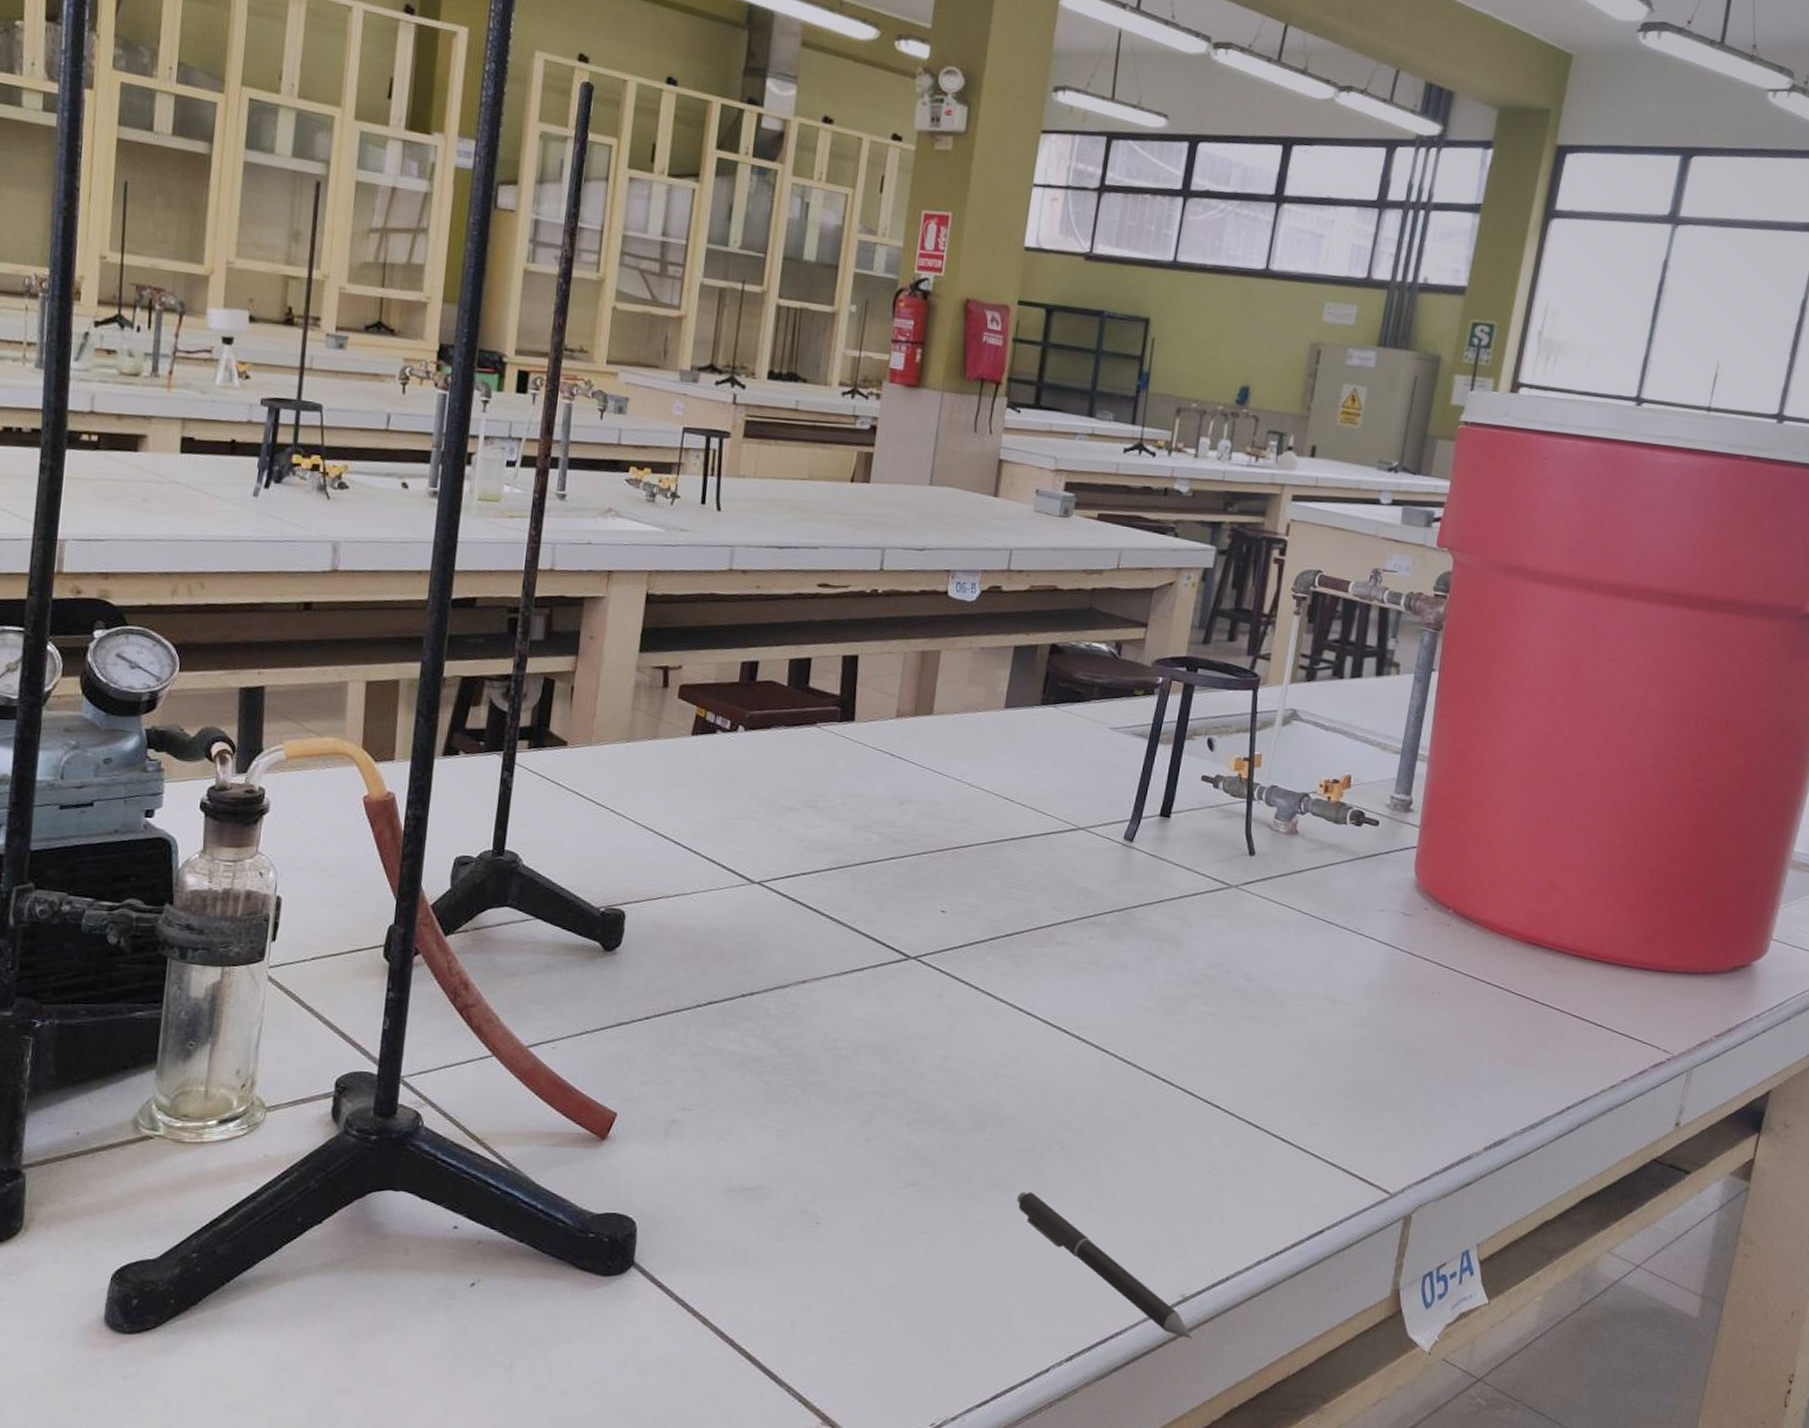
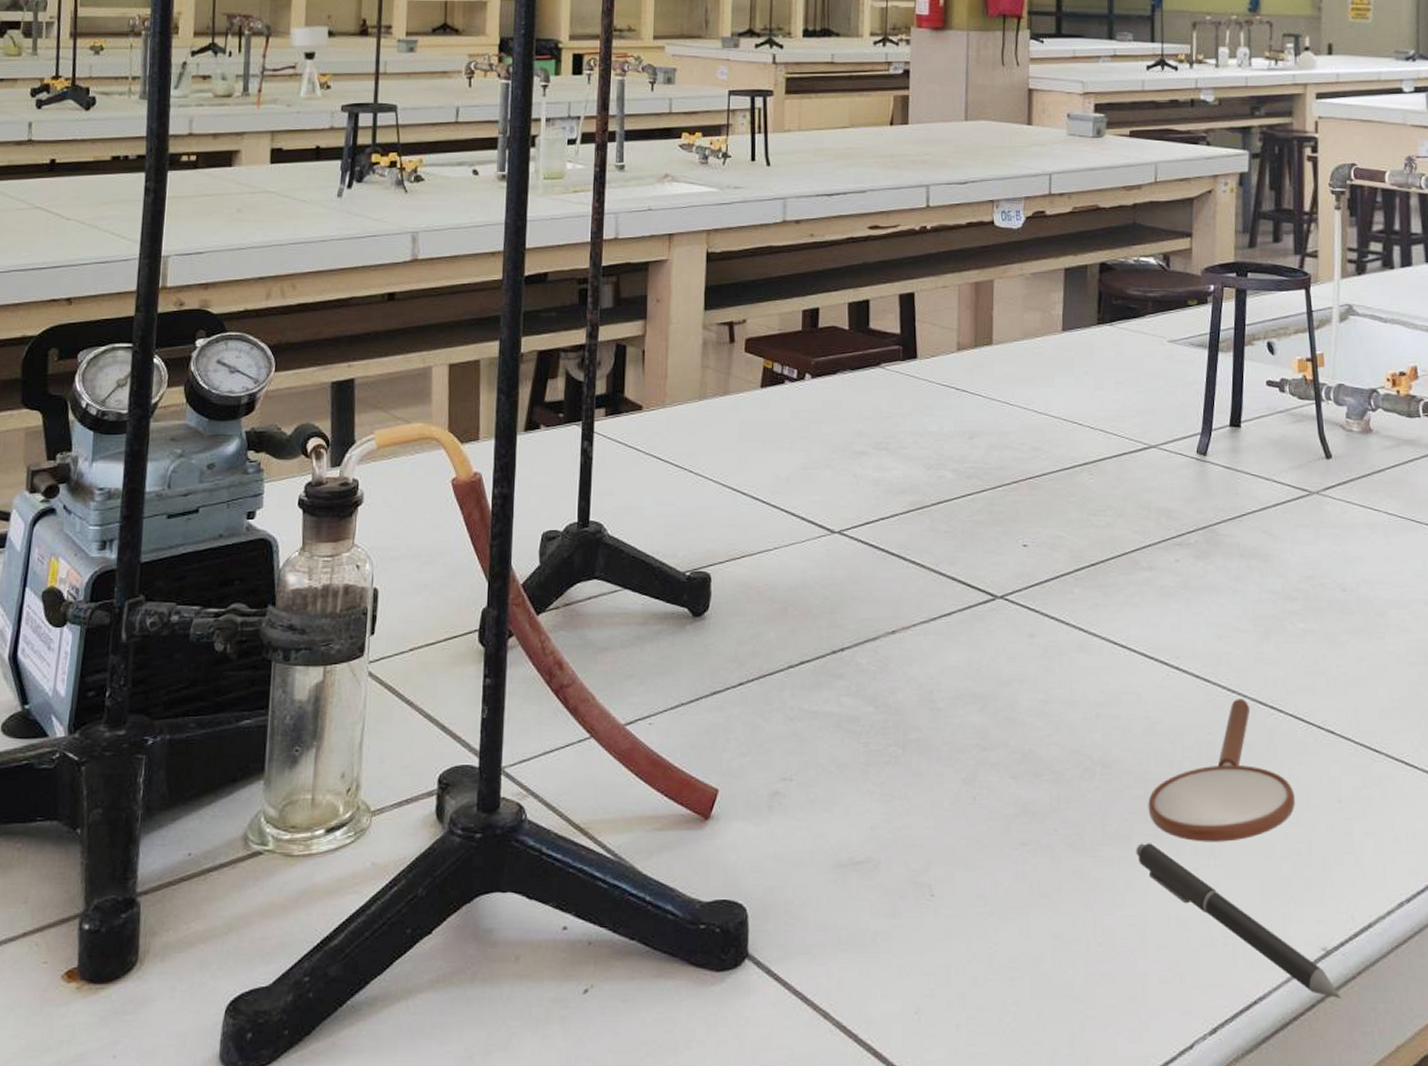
magnifying glass: none [1033,1070,1174,1197] -> present [1148,699,1295,842]

